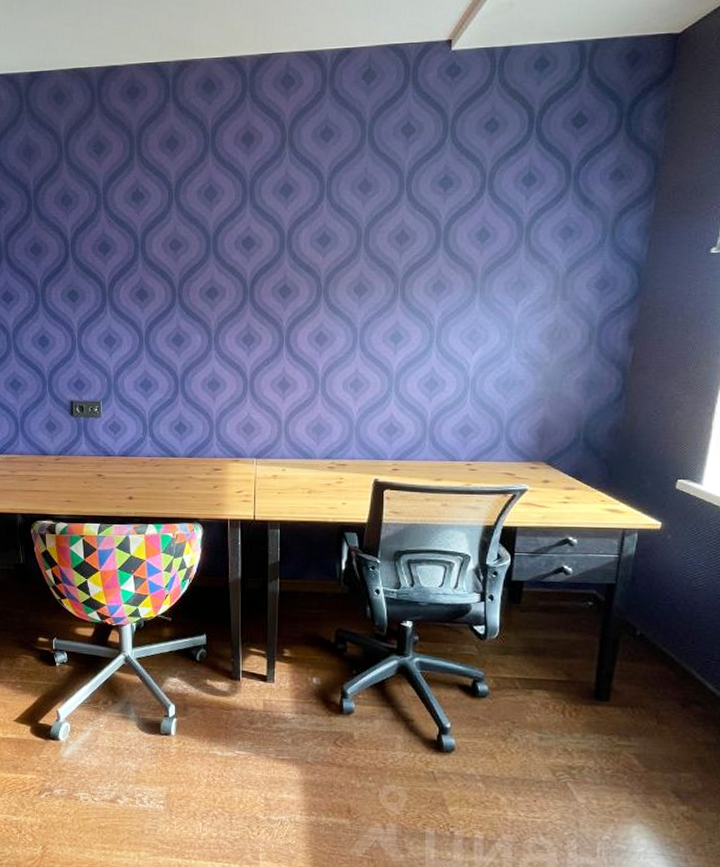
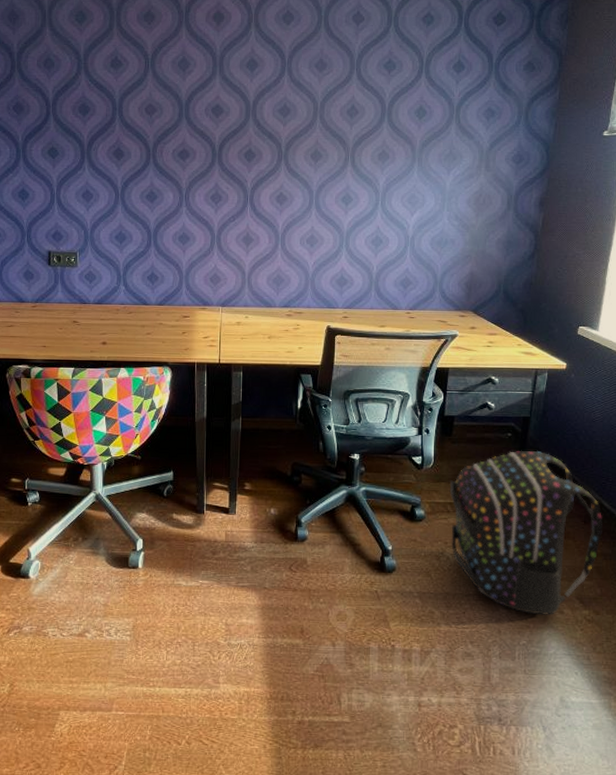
backpack: none [517,621,707,810] -> present [449,450,603,616]

